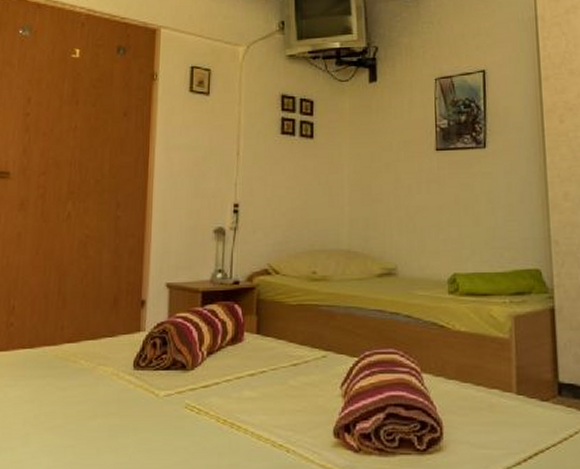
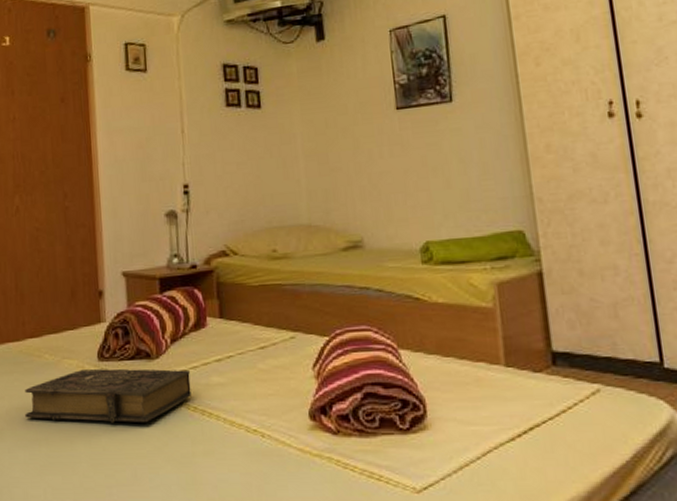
book: none [53,378,223,432] -> present [25,369,192,423]

